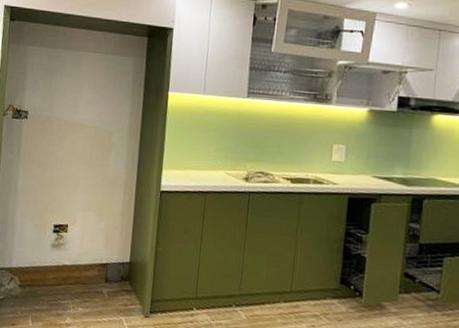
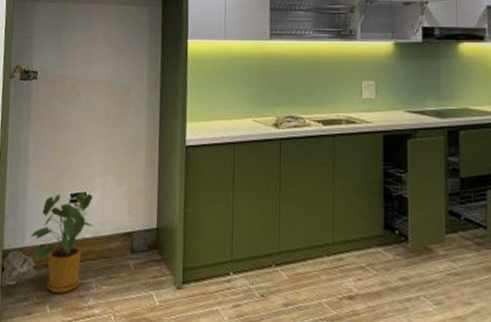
house plant: none [17,223,75,311] -> present [31,191,95,294]

